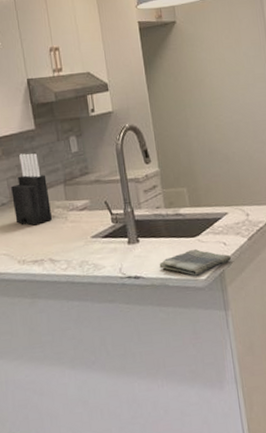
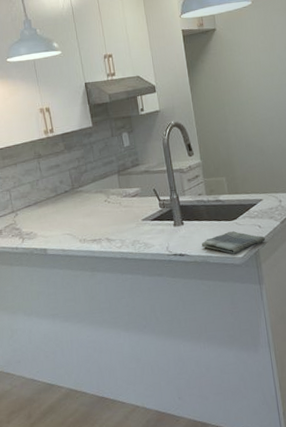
knife block: present [11,153,53,226] -> none [72,147,109,210]

